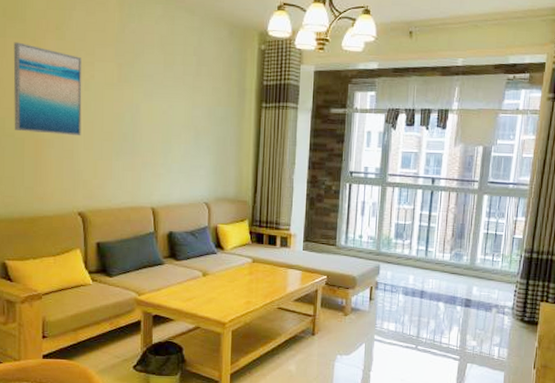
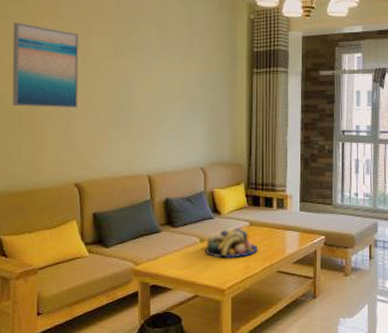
fruit bowl: none [207,264,260,293] -> present [205,228,258,258]

